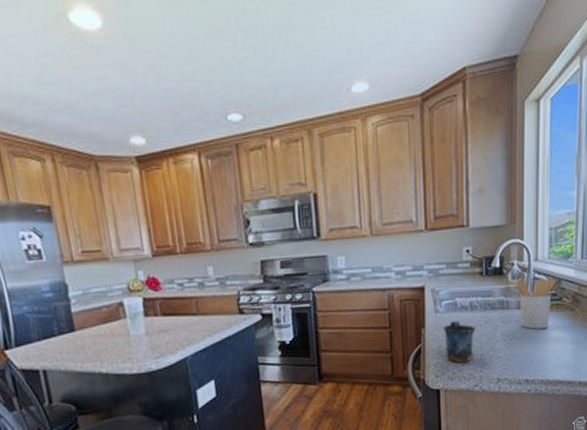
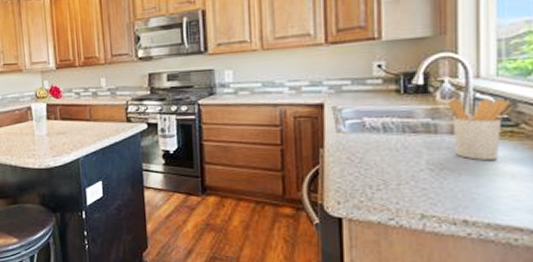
mug: present [442,321,475,363] -> none [346,143,390,191]

